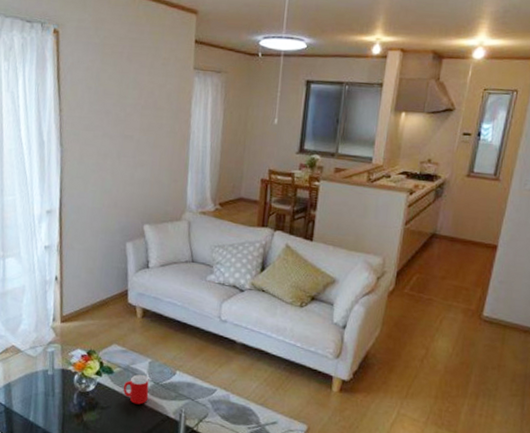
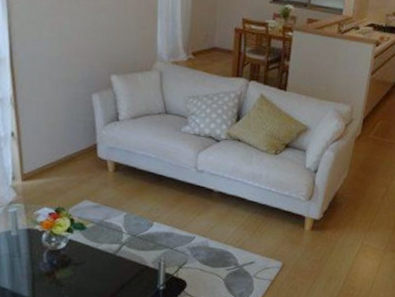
cup: present [123,374,149,405] -> none [97,228,126,258]

